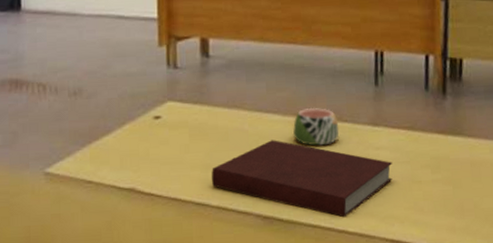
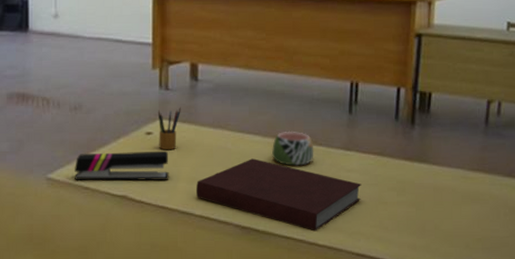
stapler: none [76,135,181,174] -> present [75,150,169,181]
pencil box: none [166,87,192,136] -> present [157,107,181,150]

